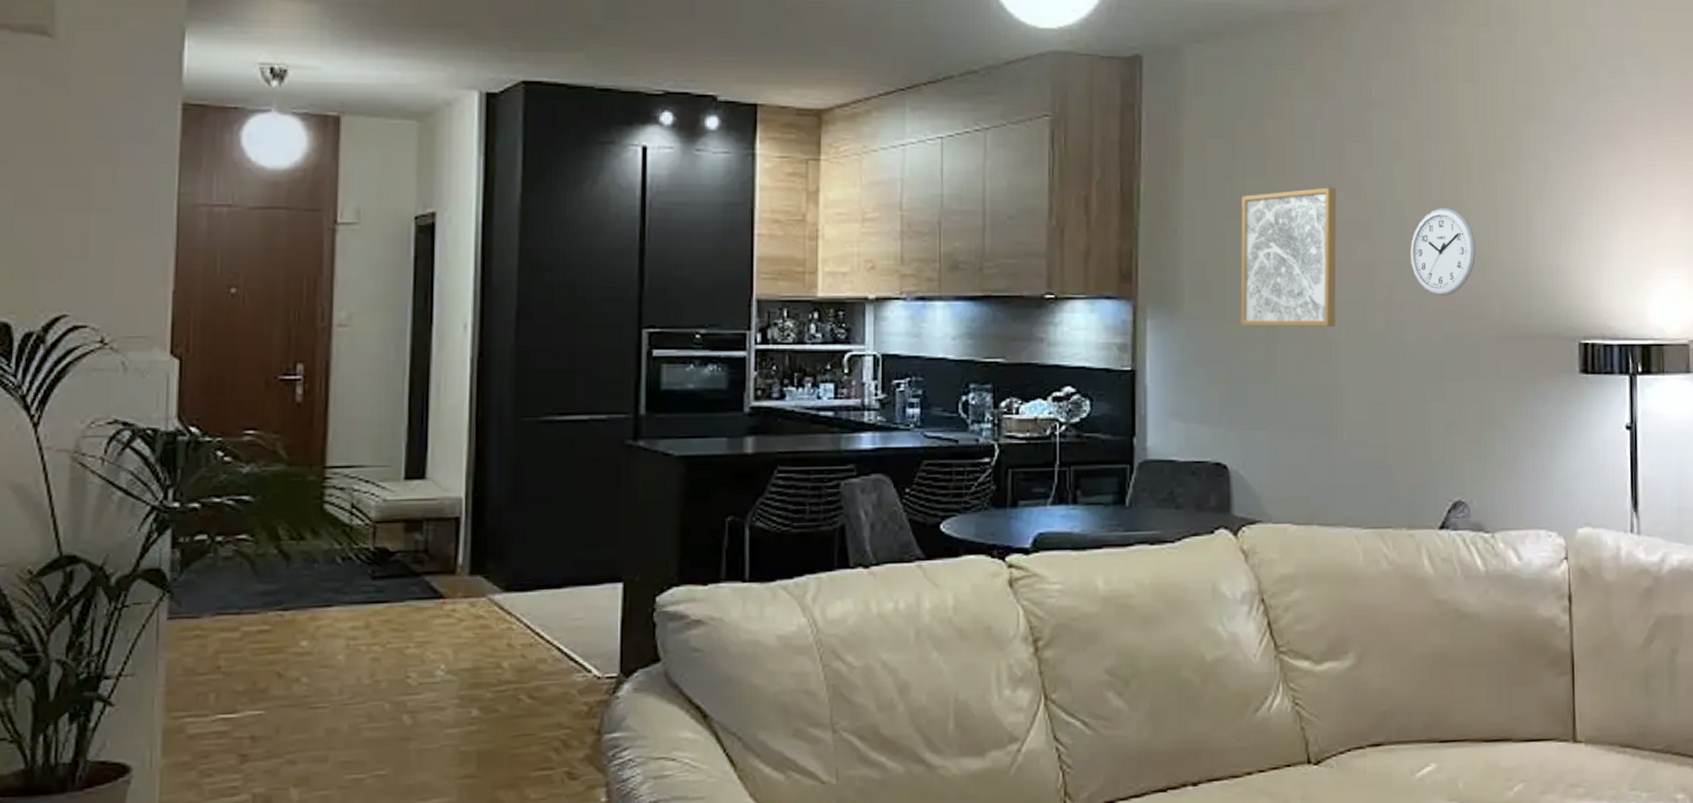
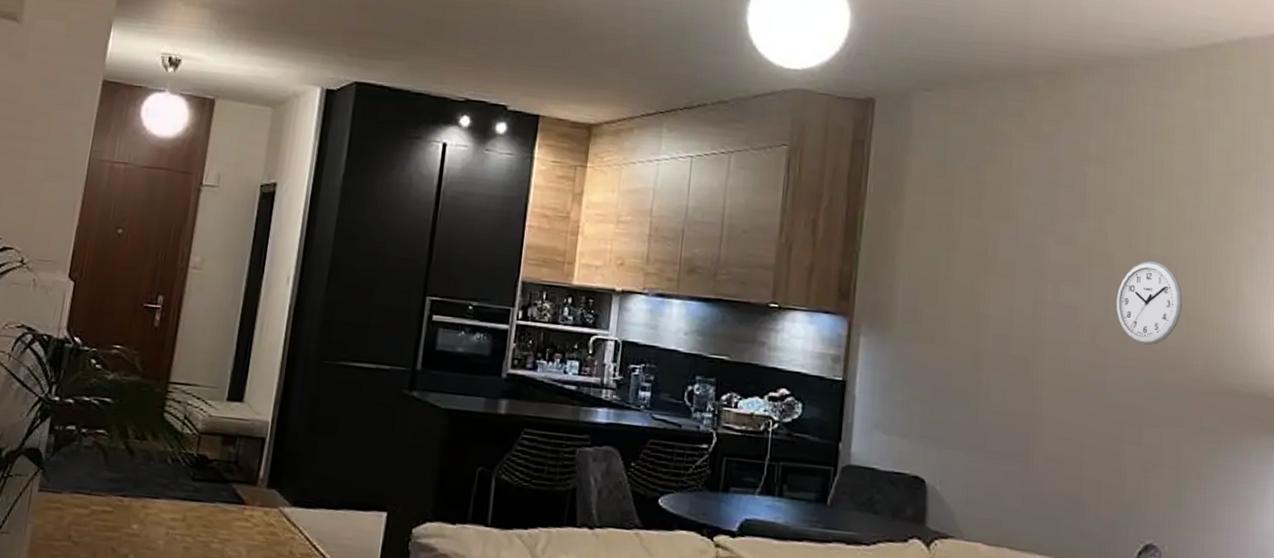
wall art: present [1240,187,1337,327] -> none [947,231,1049,362]

